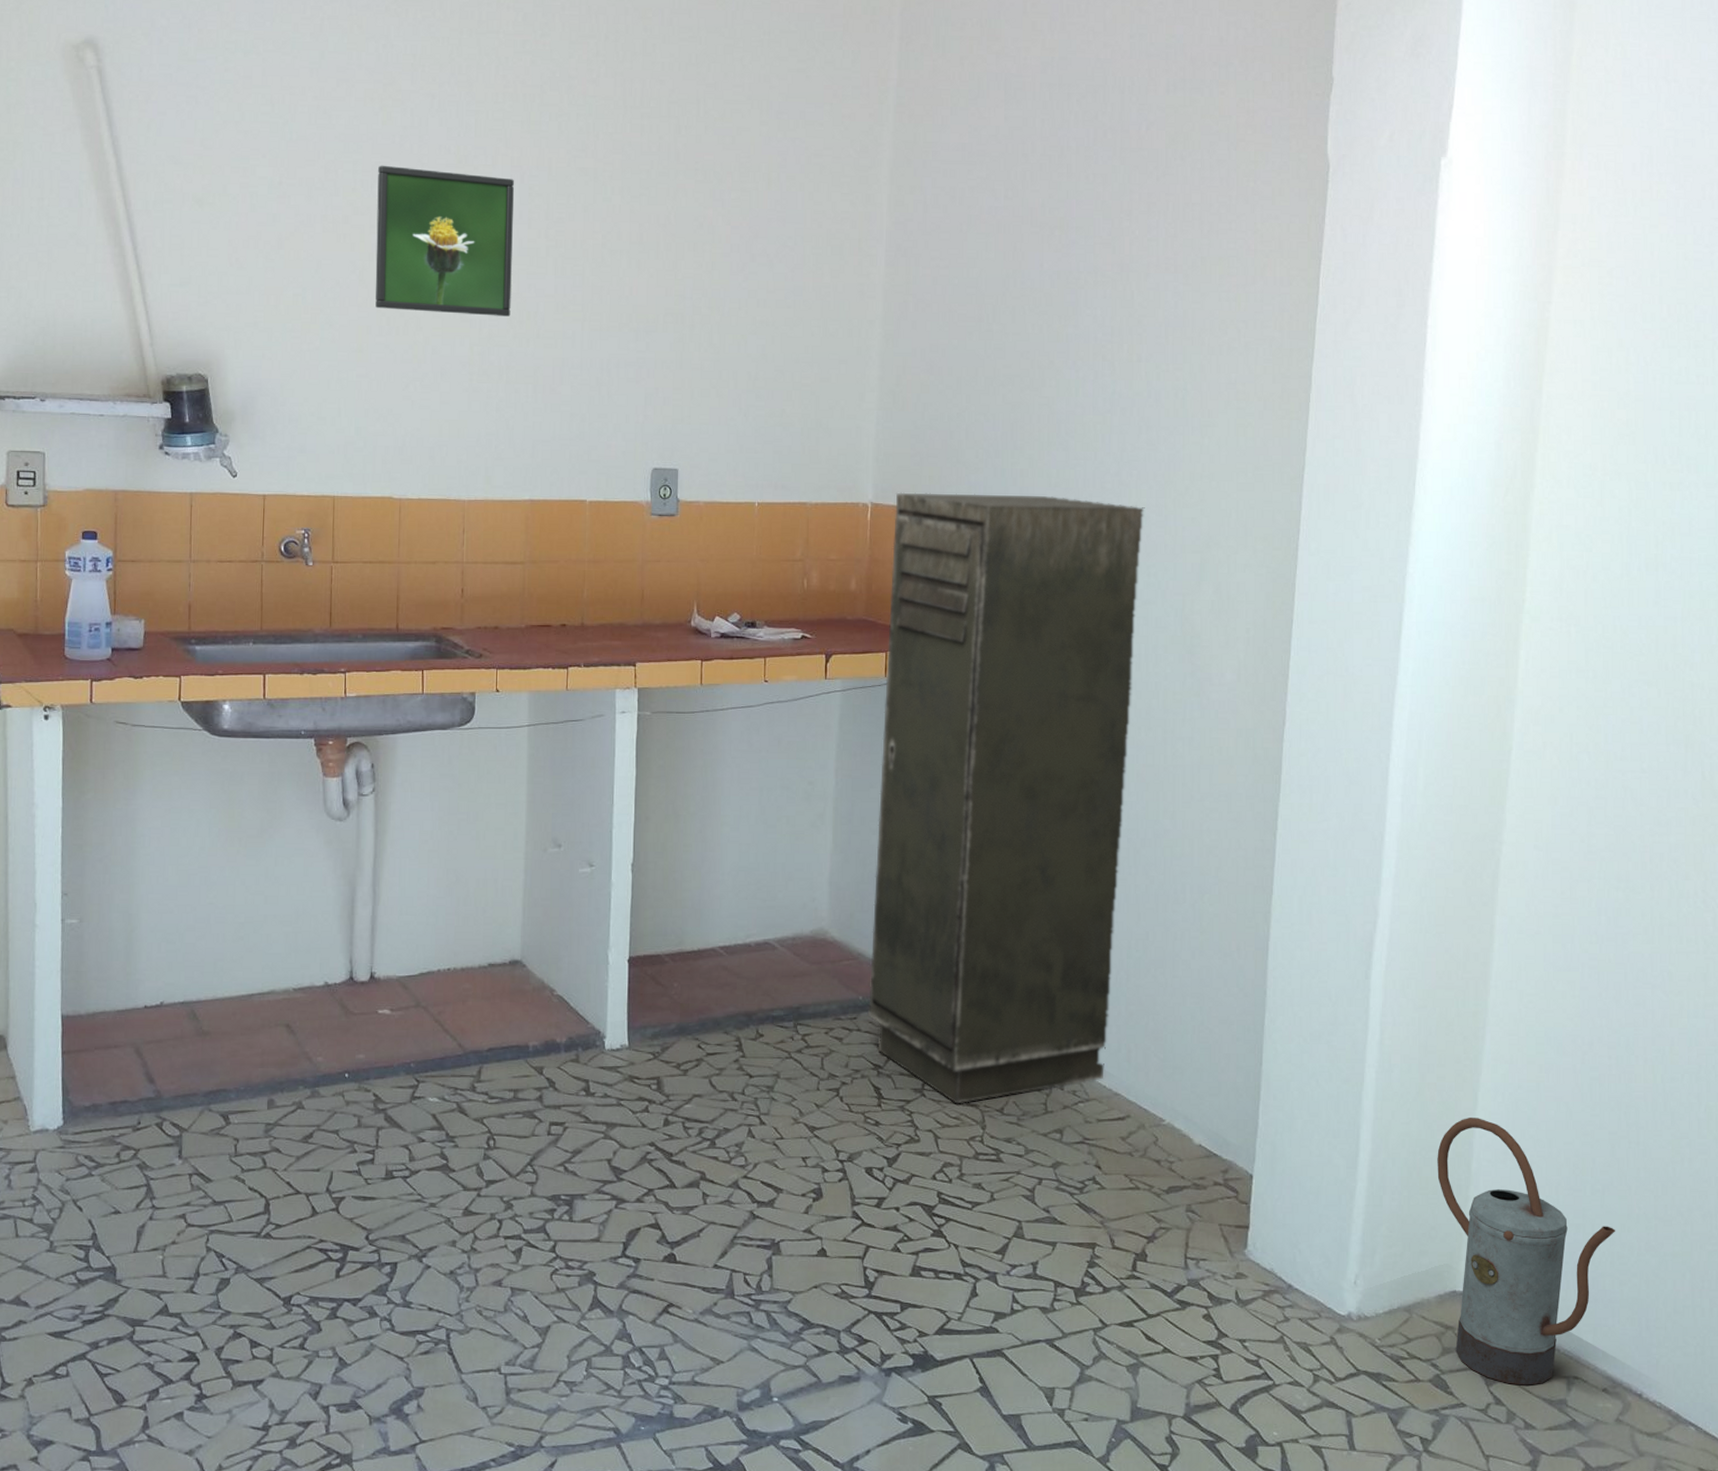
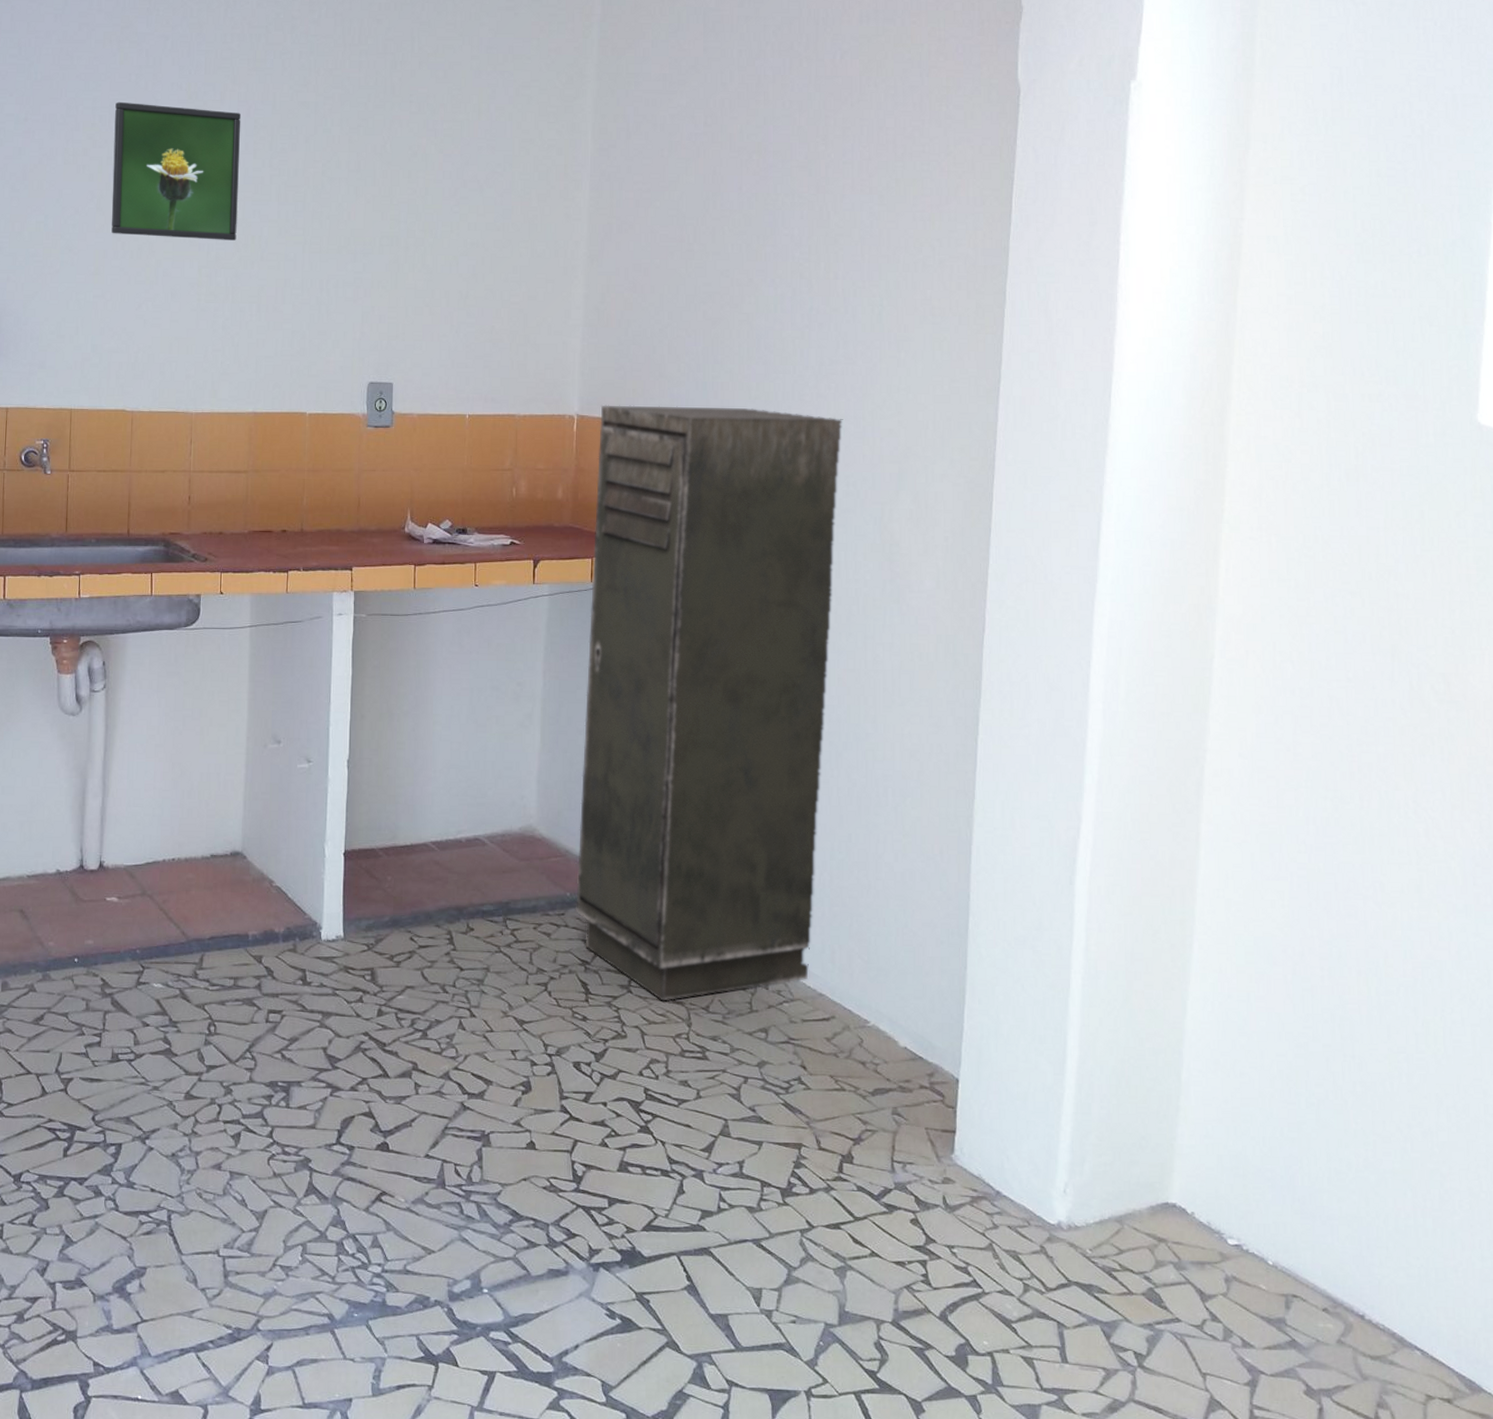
watering can: present [1437,1118,1616,1386] -> none [1146,1026,1333,1302]

